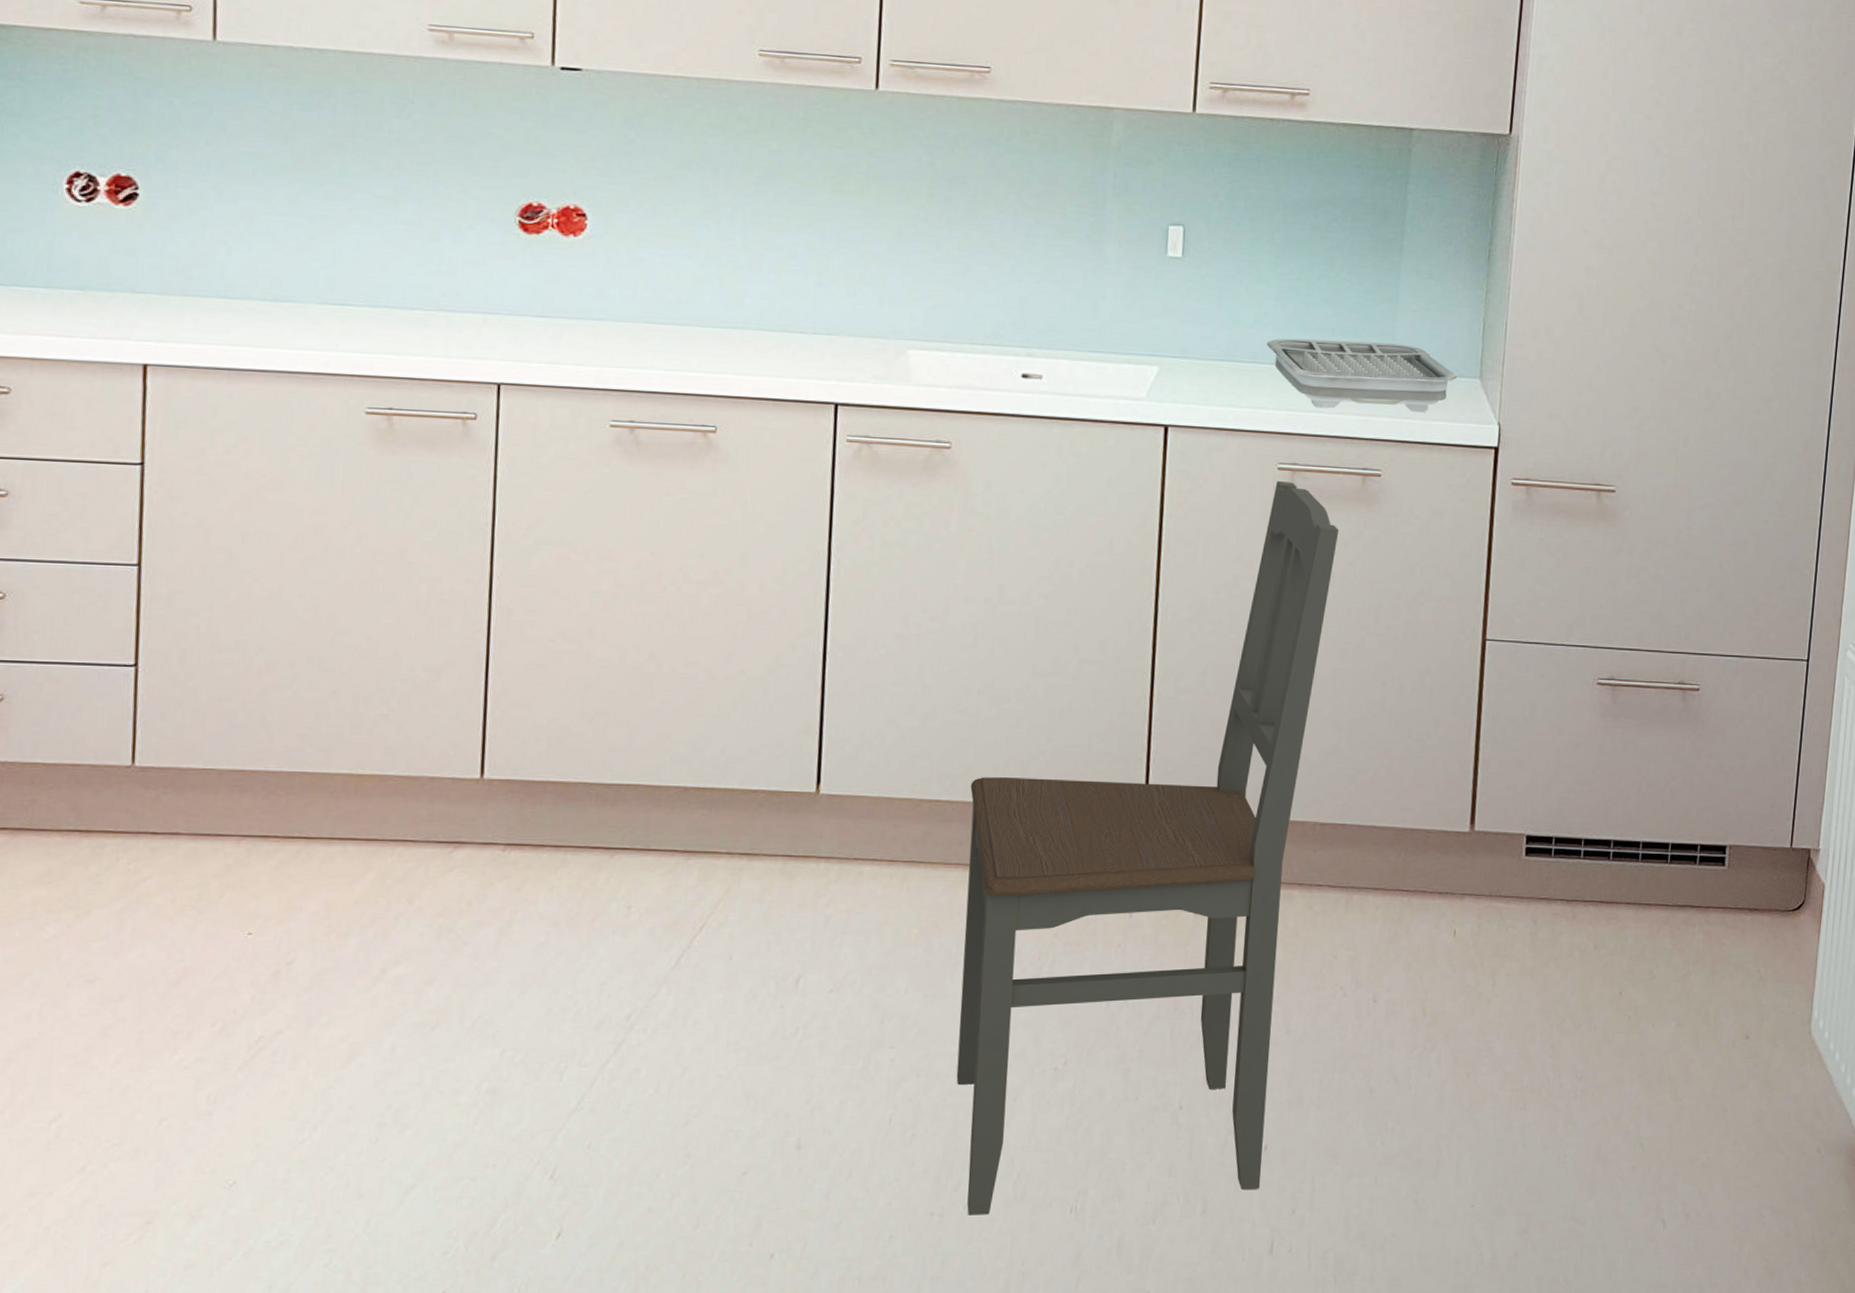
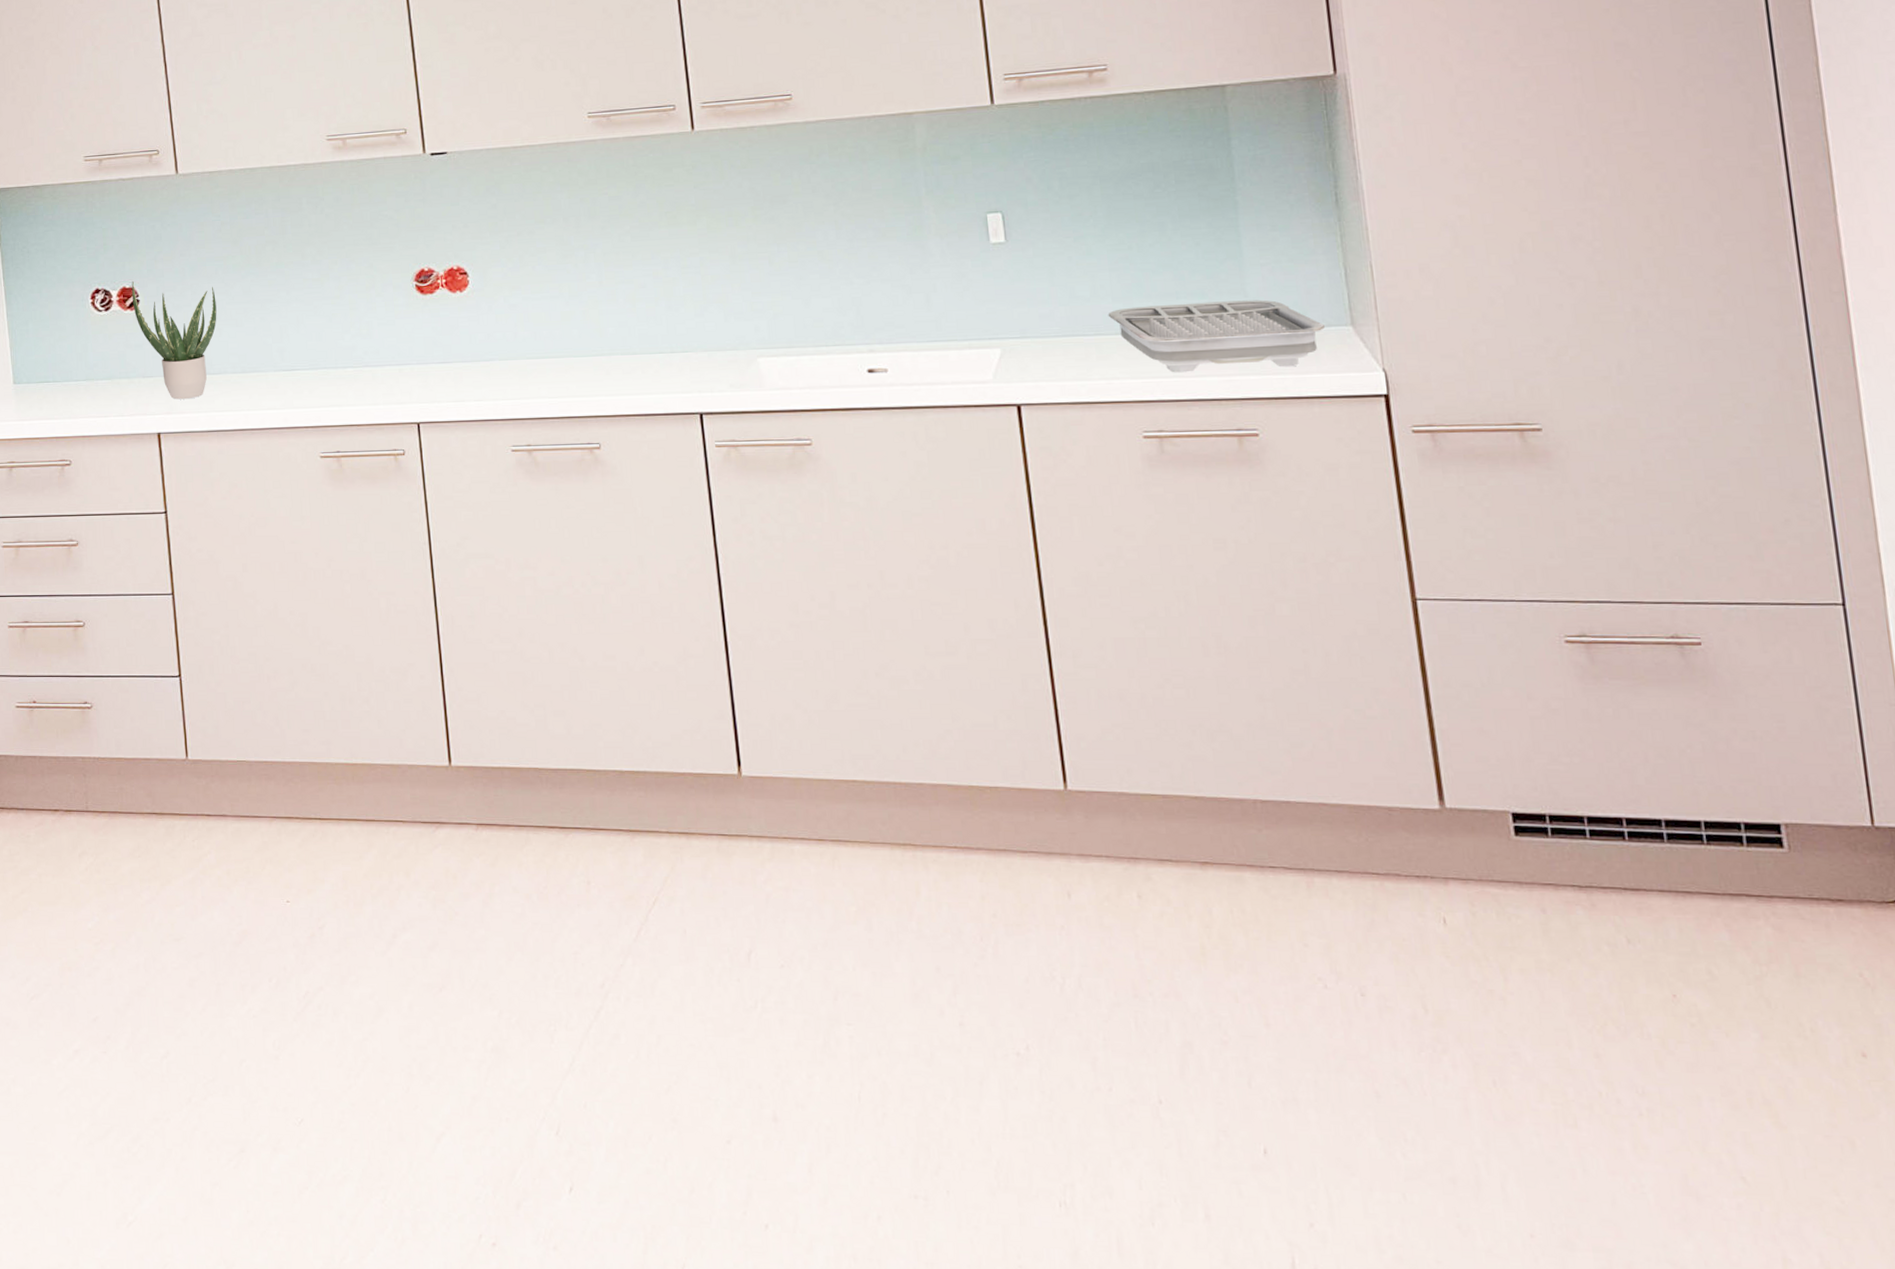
potted plant: none [128,169,249,326] -> present [132,281,217,400]
dining chair: present [956,480,1339,1215] -> none [883,449,1267,1202]

